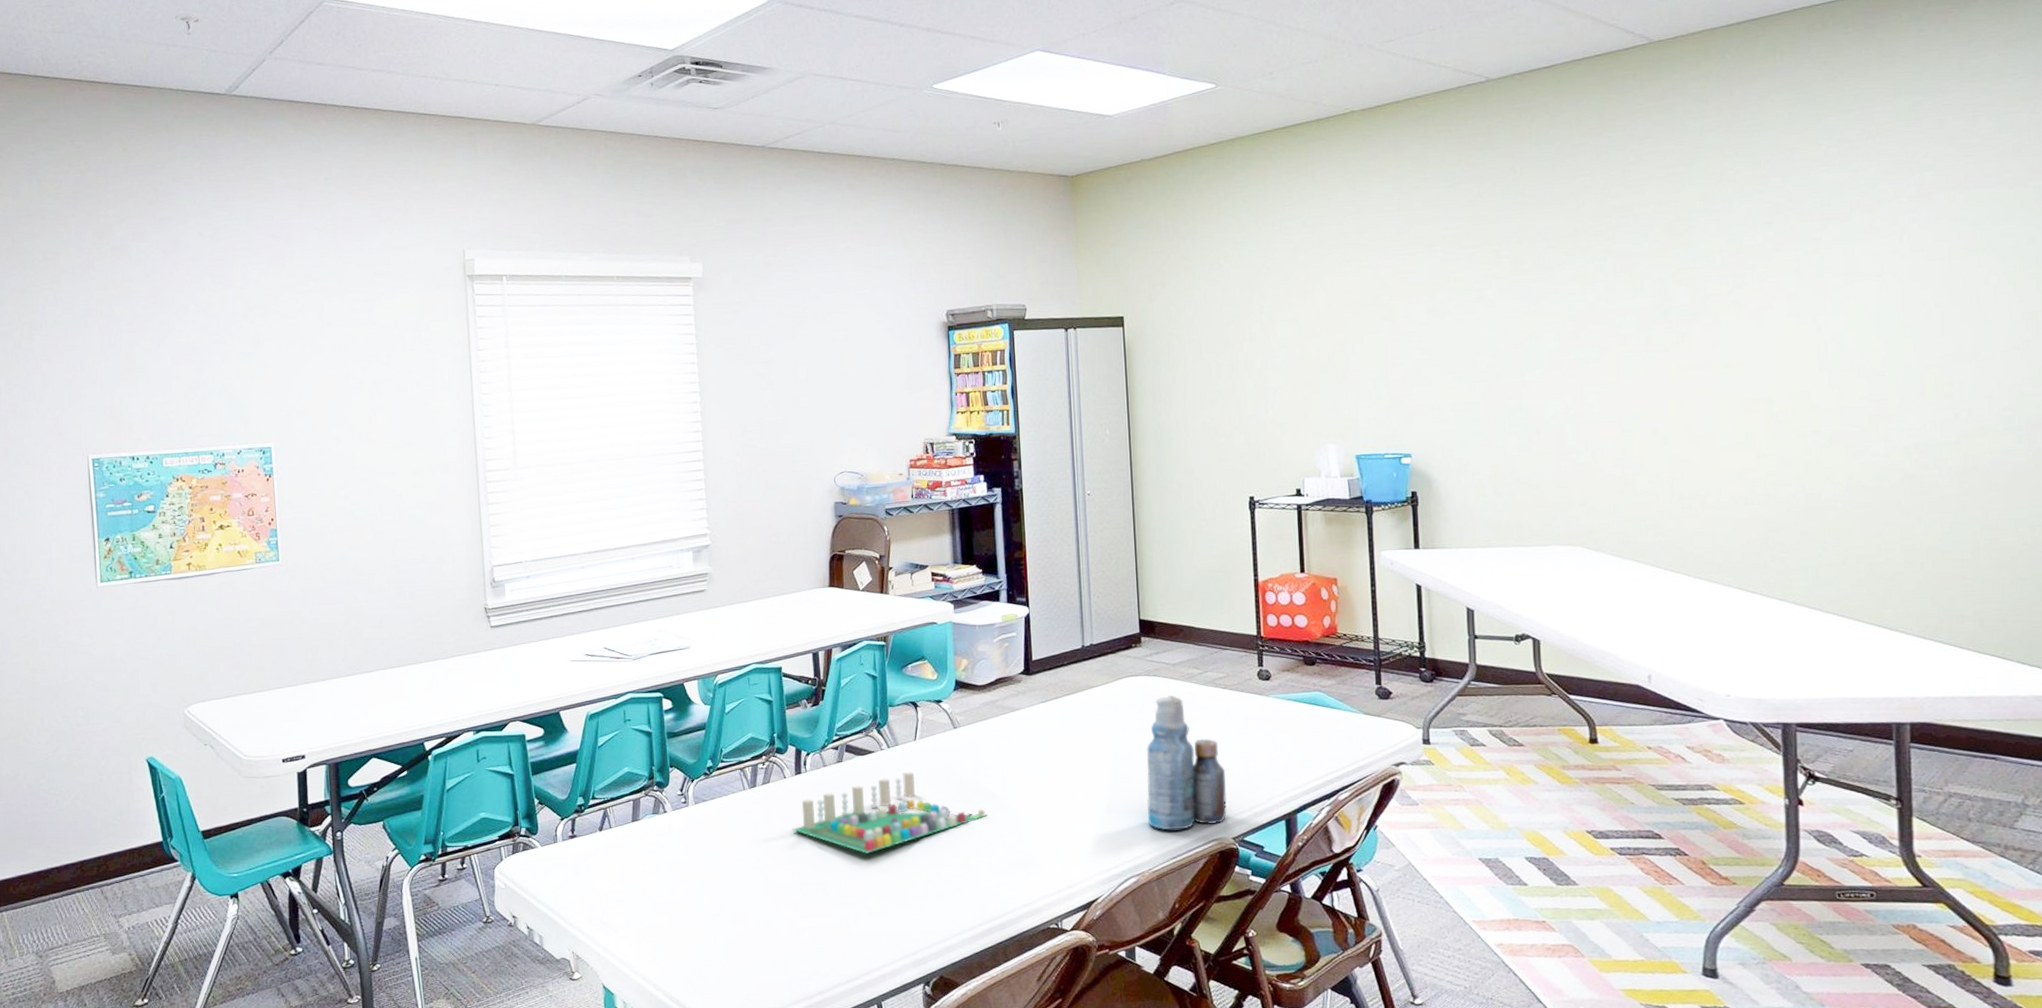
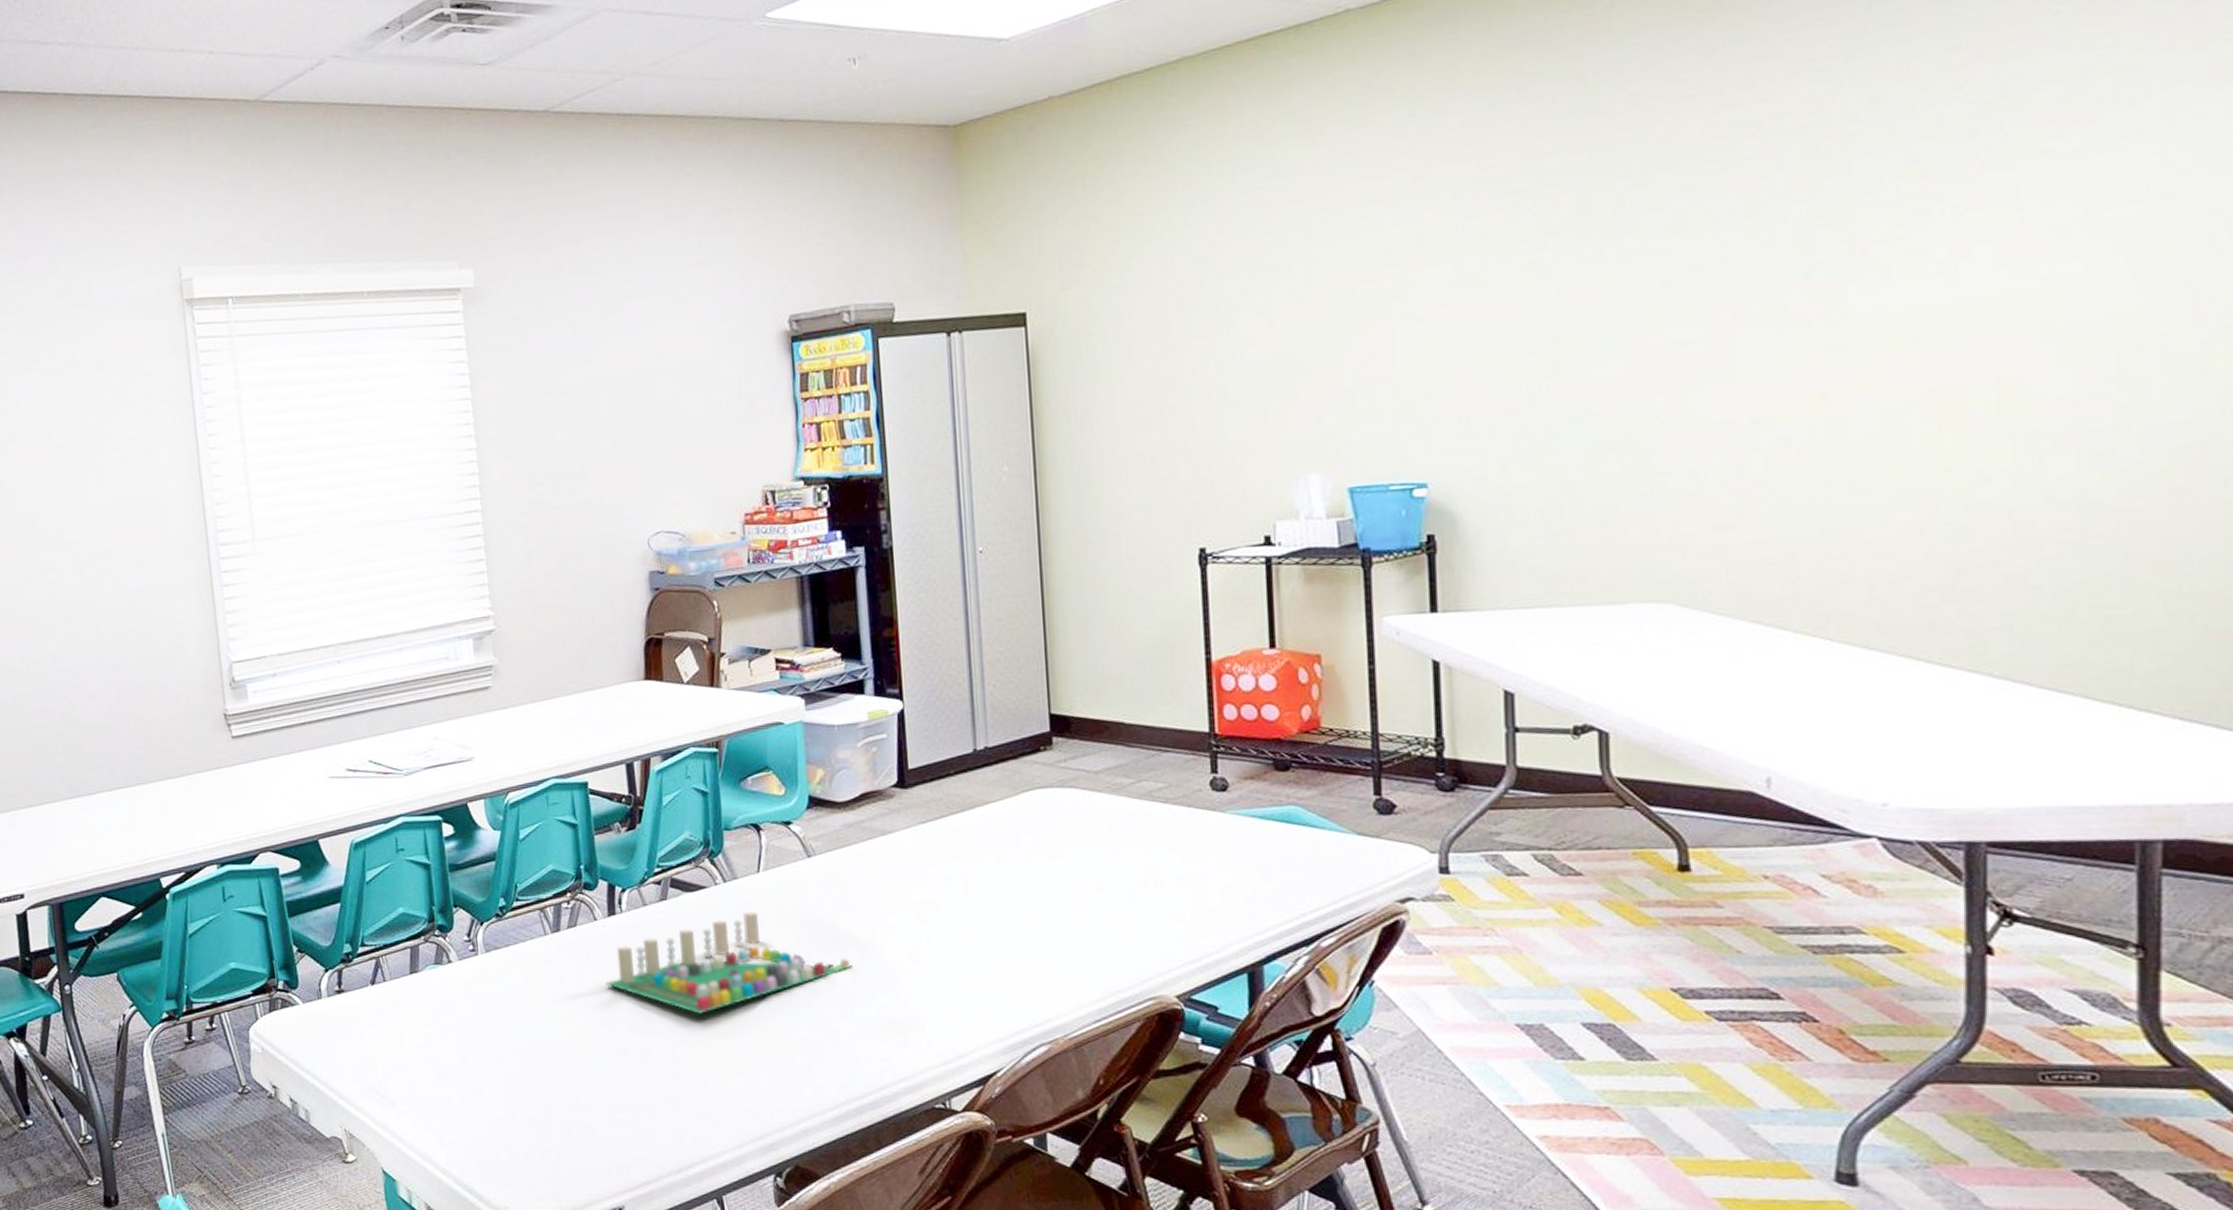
bottle: present [1147,696,1227,830] -> none [1060,813,1169,986]

